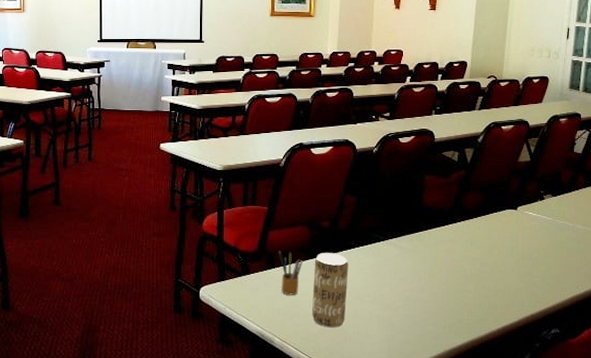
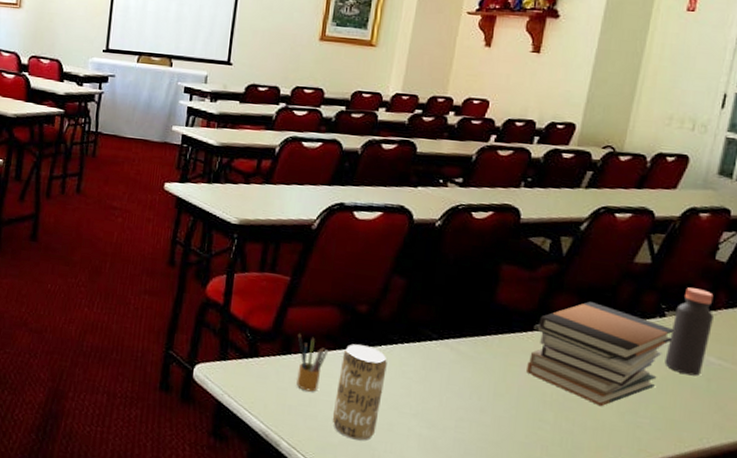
book stack: none [450,196,551,274] -> present [525,302,674,407]
bottle: none [547,175,577,241] -> present [664,287,714,376]

